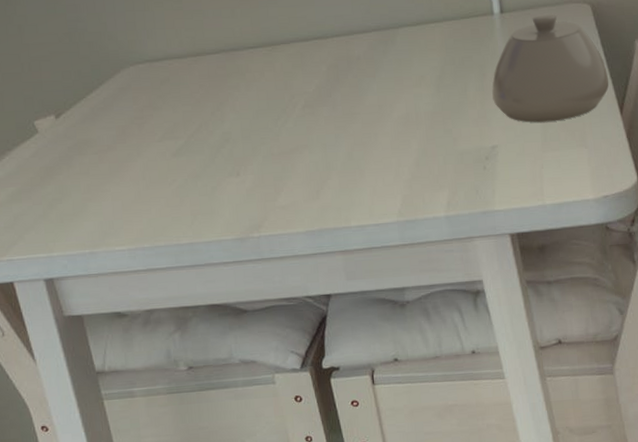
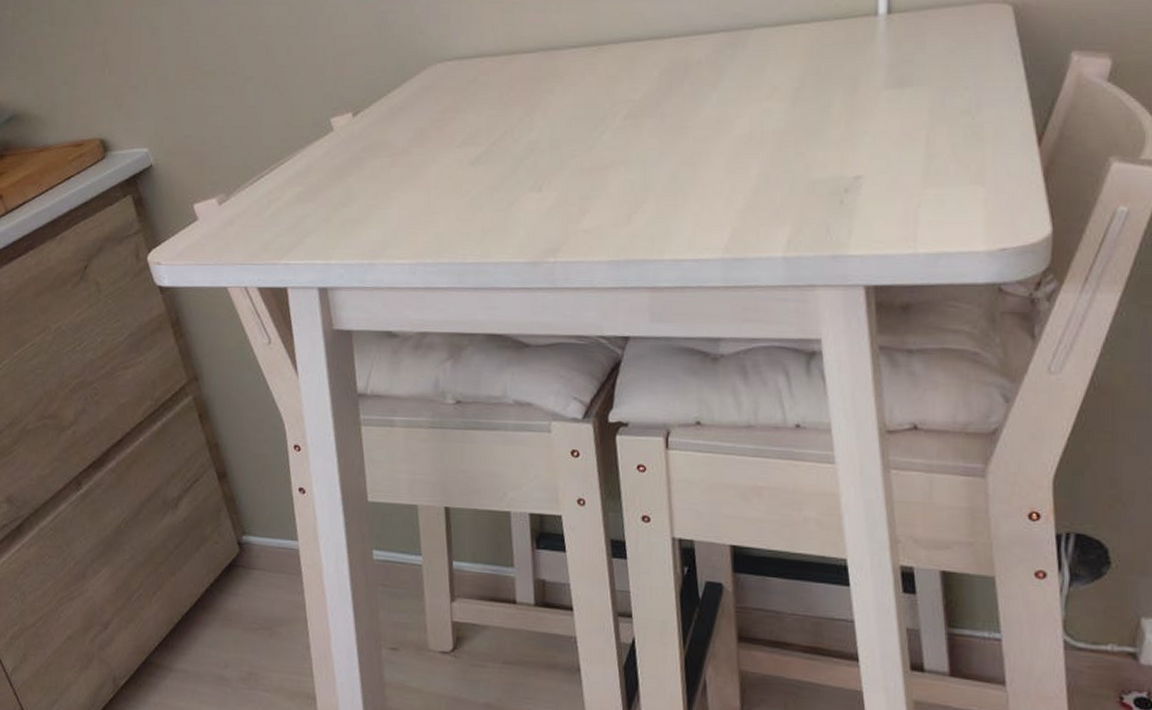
sugar bowl: present [492,13,609,123] -> none [863,15,1026,150]

